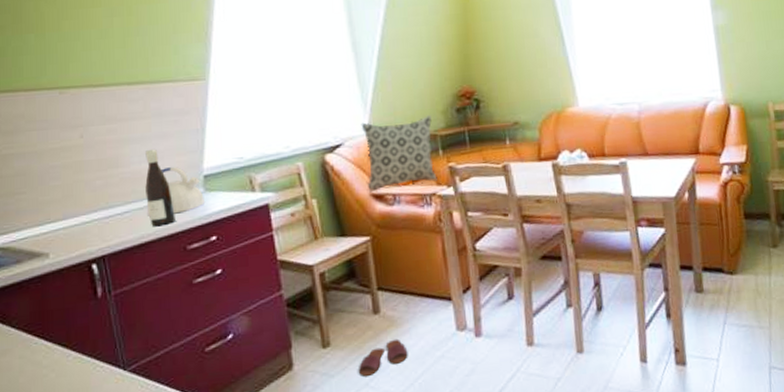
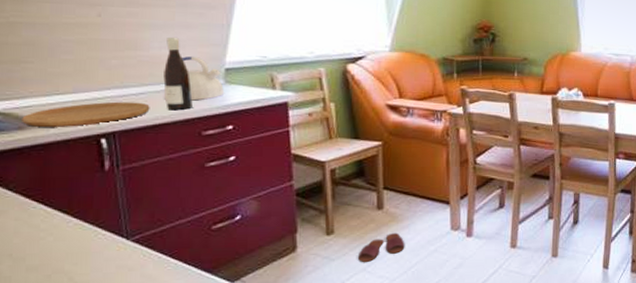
cutting board: none [19,221,135,259] -> present [22,101,150,127]
pillow: present [361,114,438,193] -> none [384,40,450,103]

